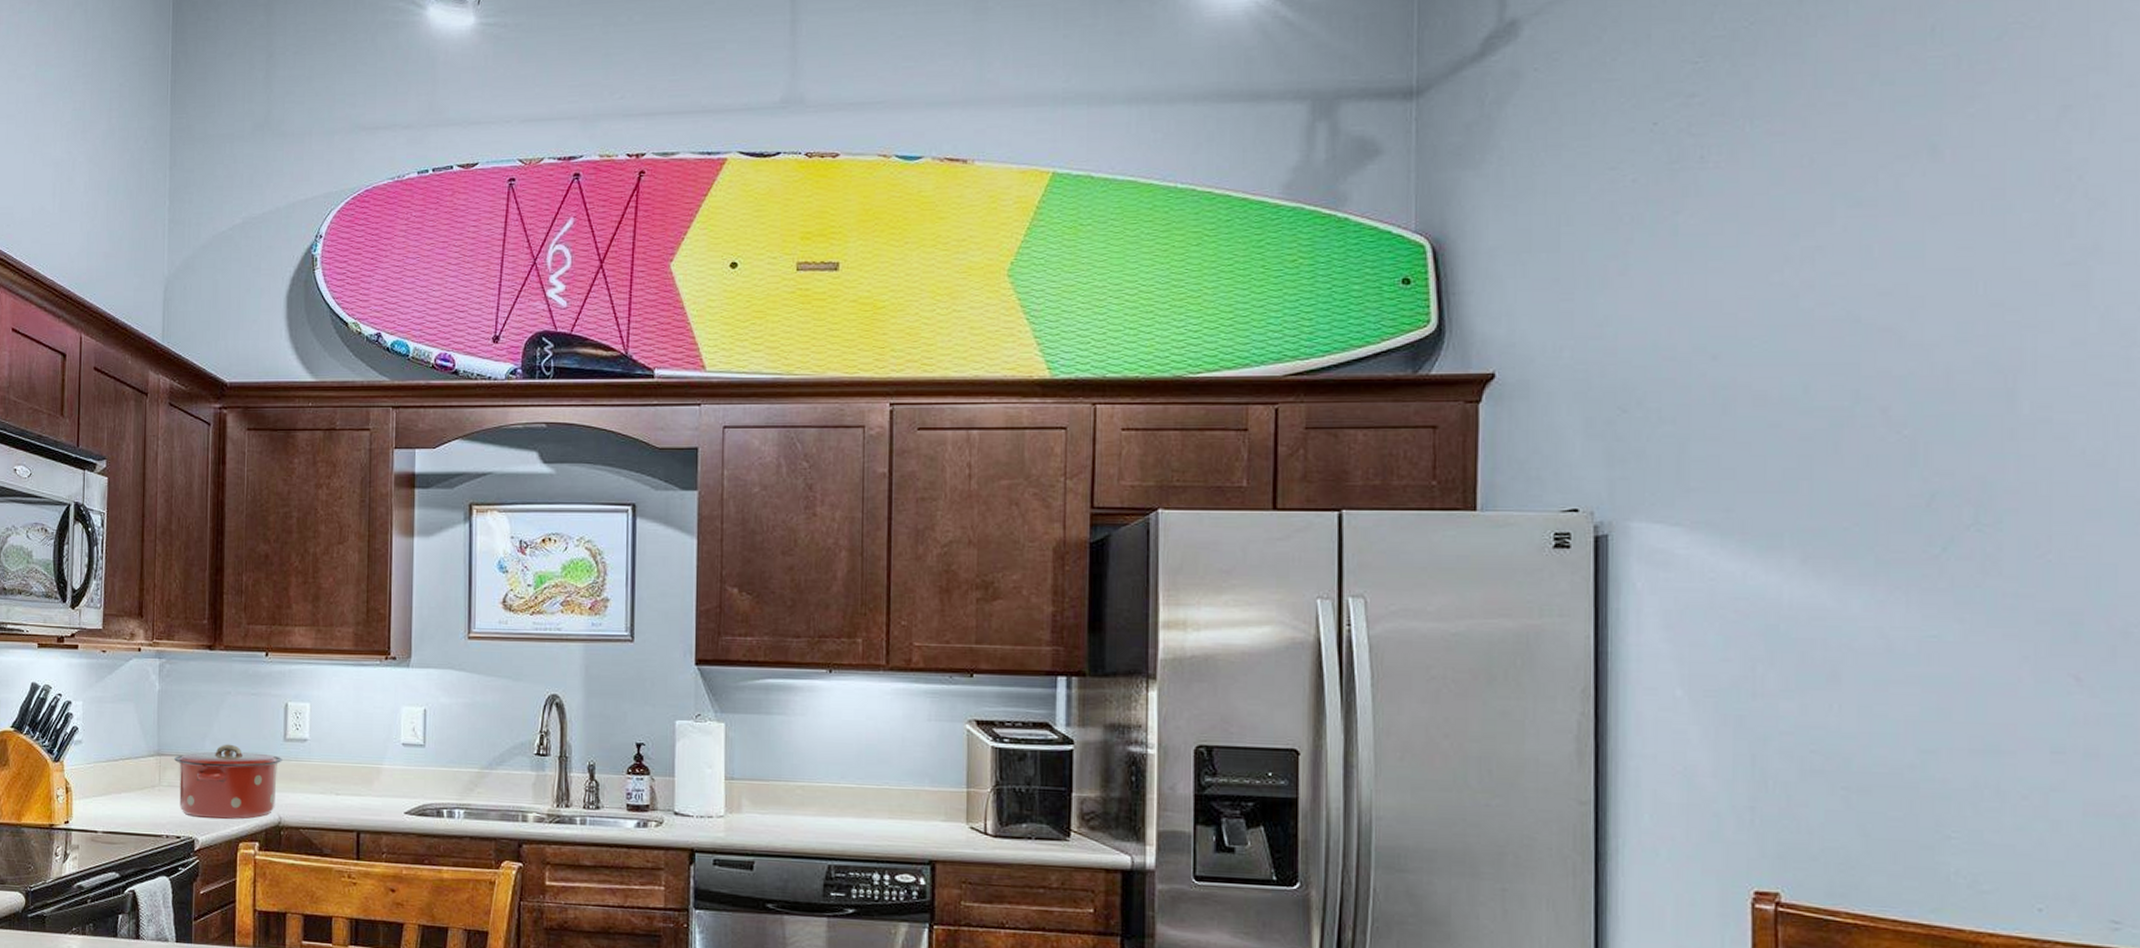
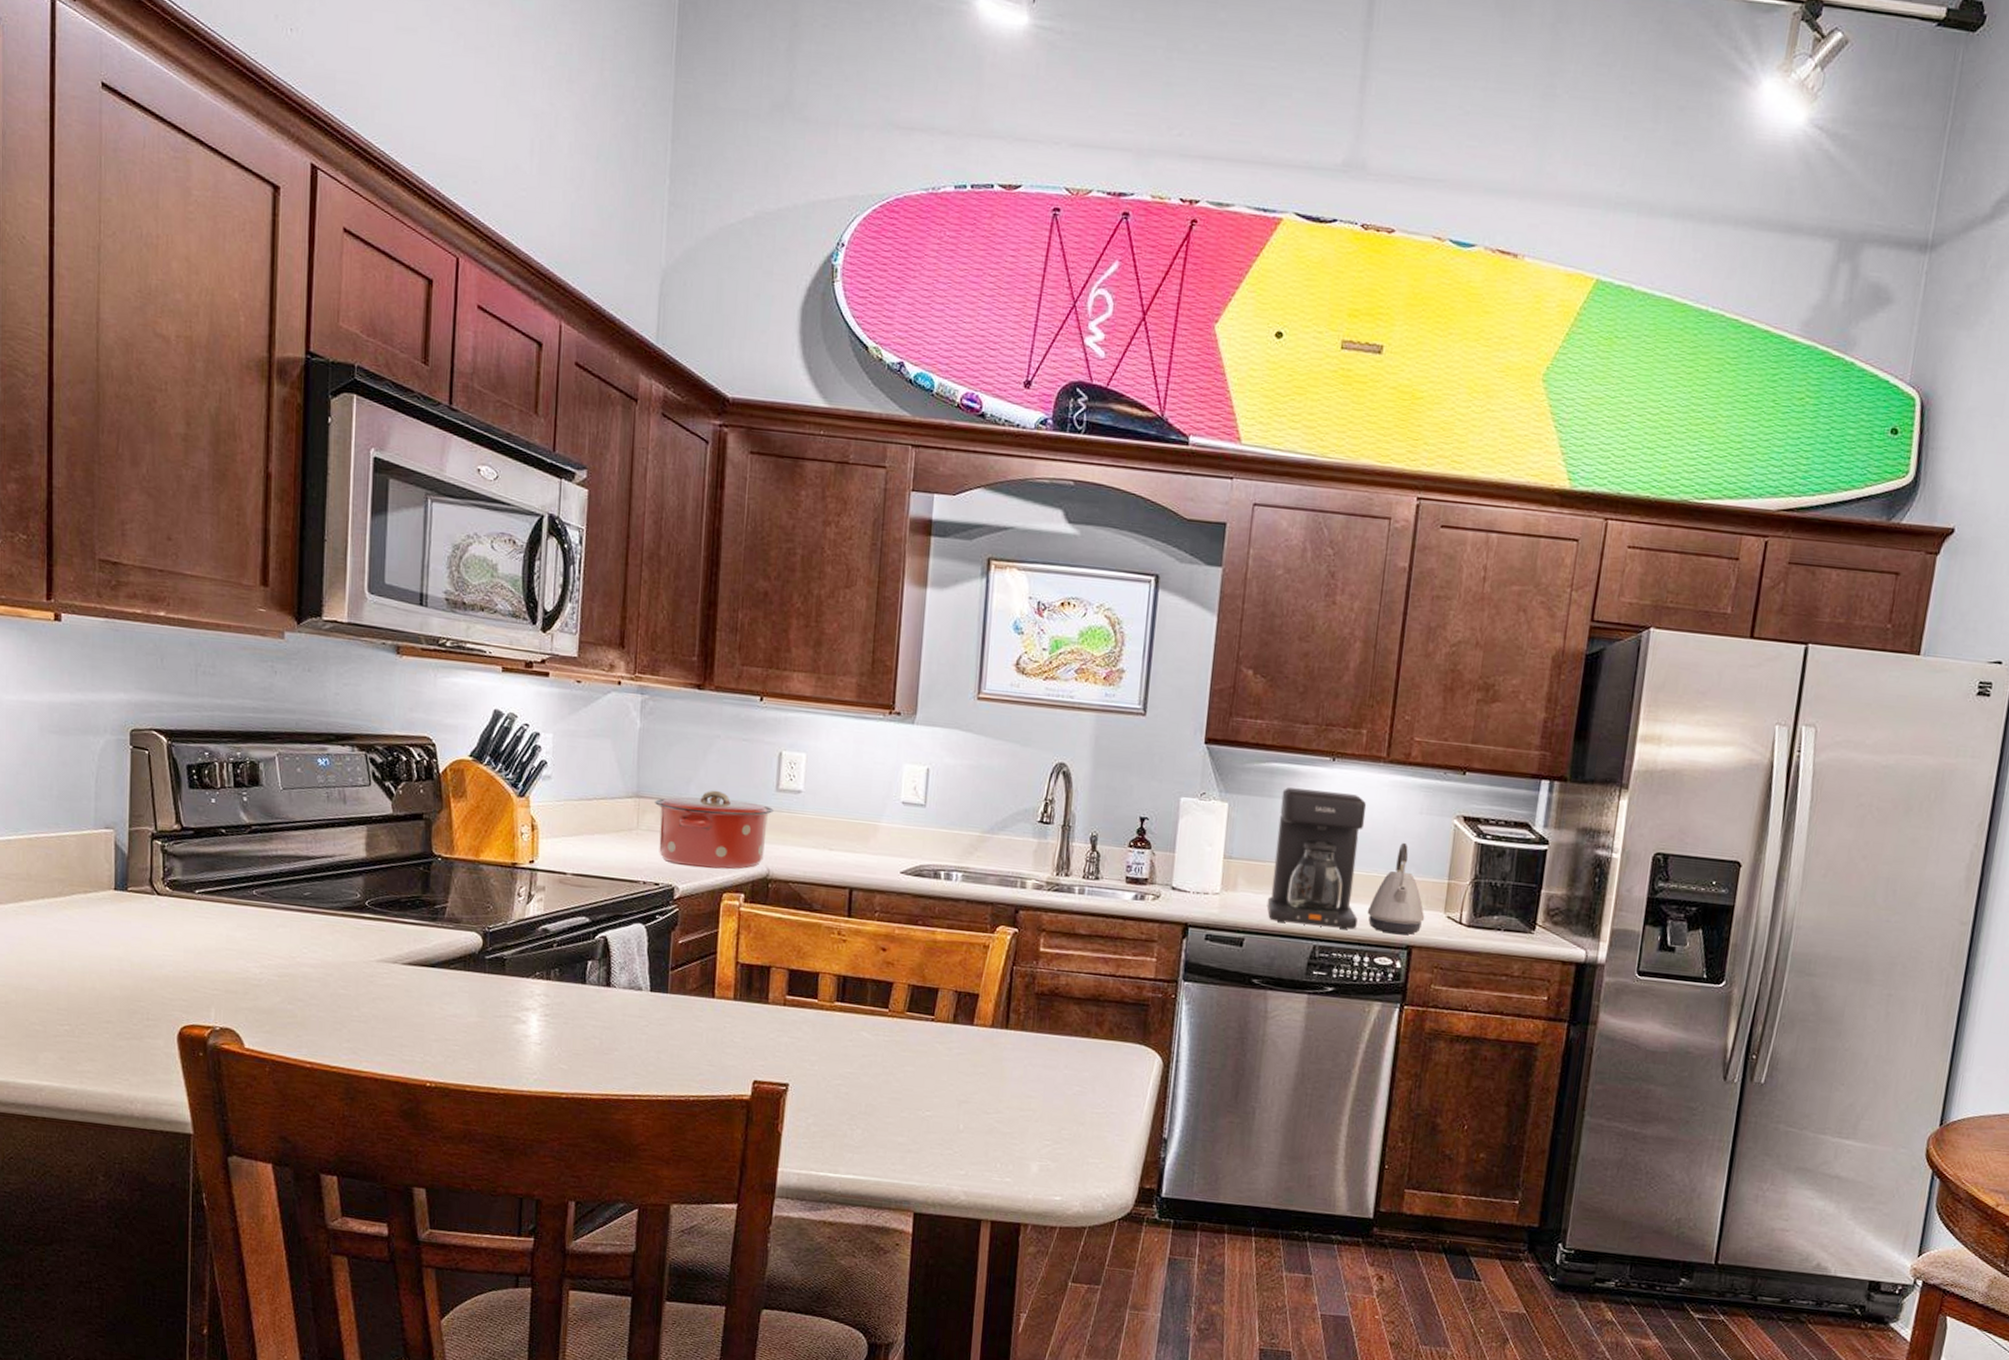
coffee maker: none [774,703,873,846] -> present [1267,787,1367,930]
kettle: none [882,751,946,850] -> present [1367,842,1425,935]

